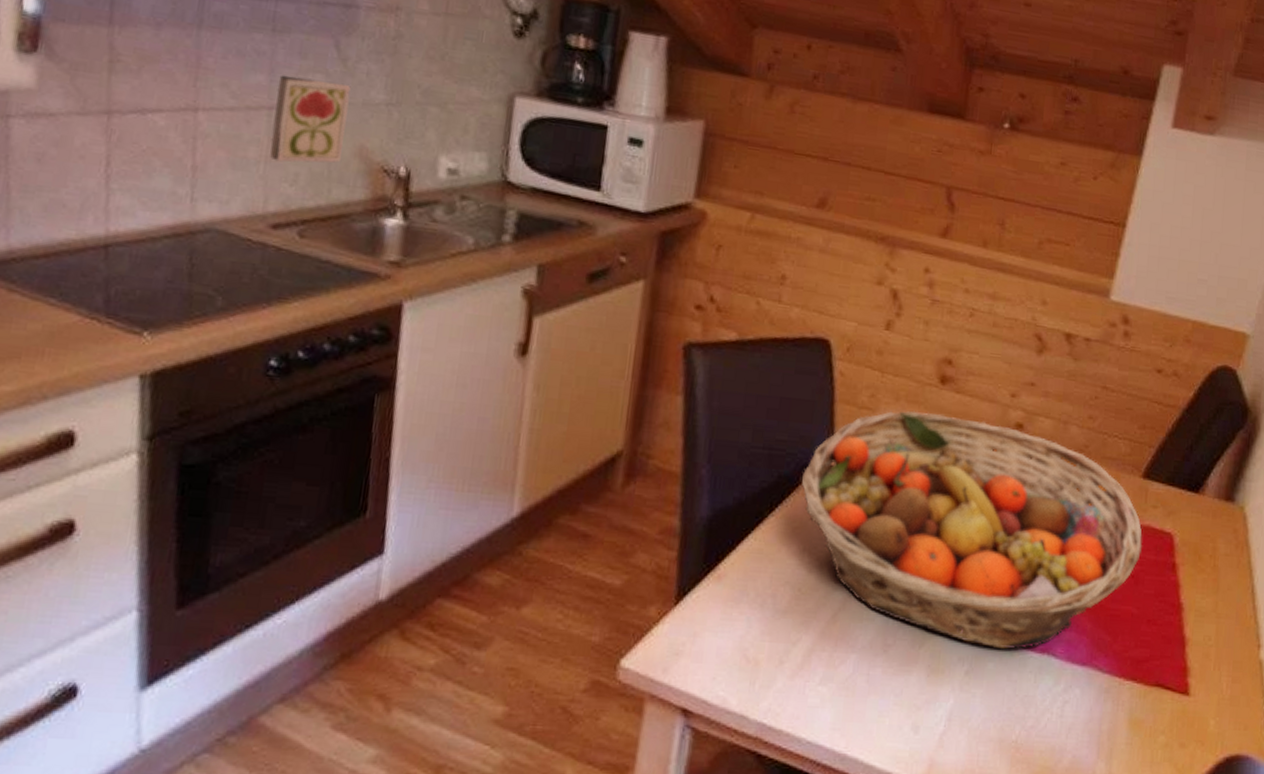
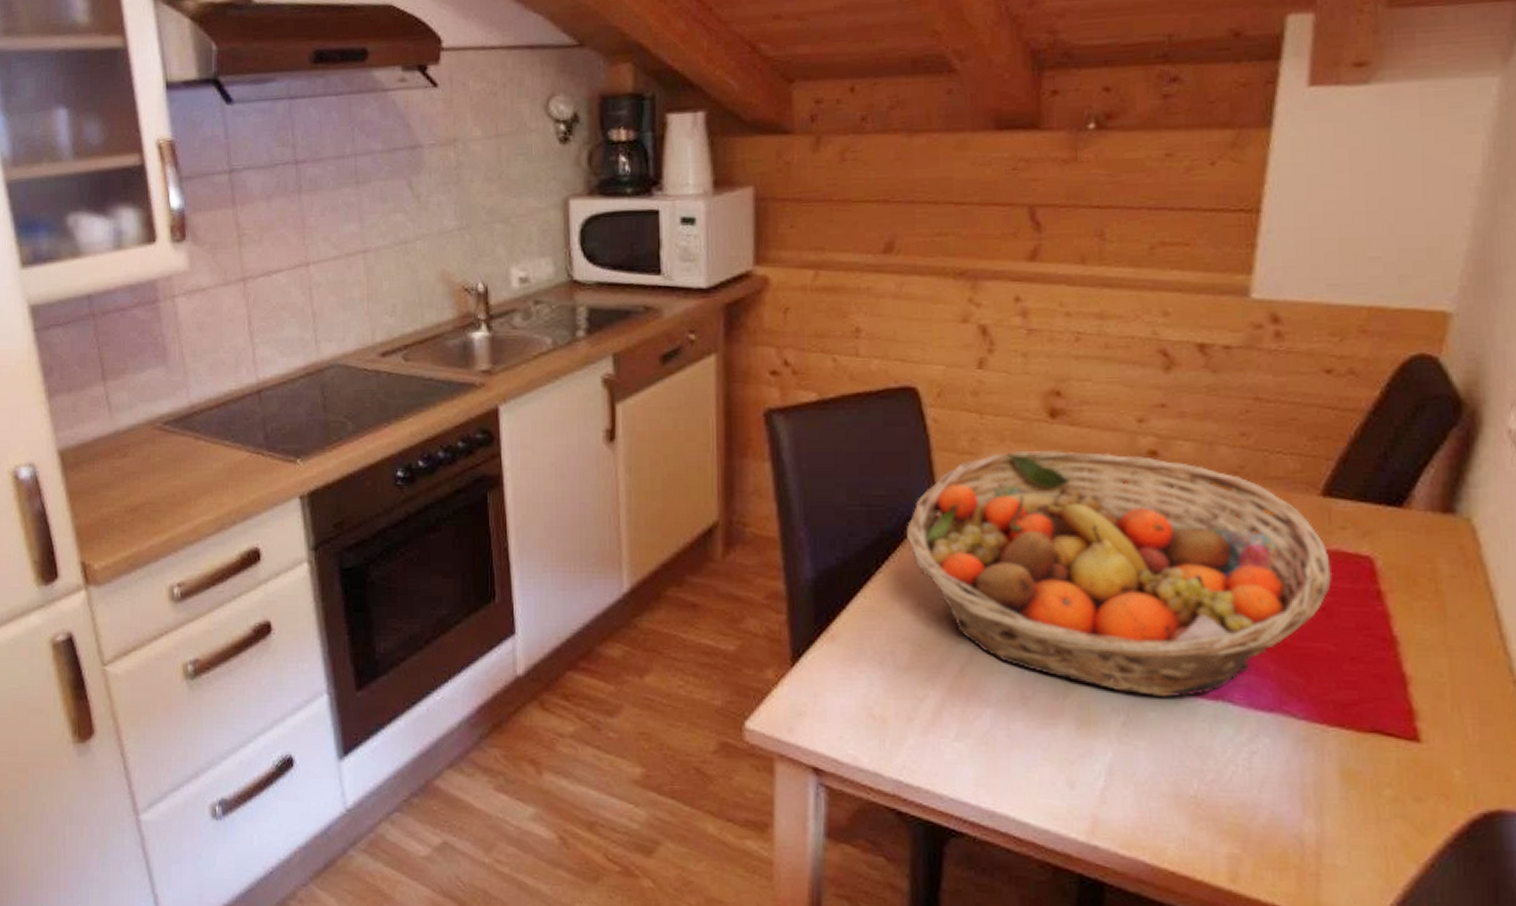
decorative tile: present [270,74,351,163] -> none [367,218,429,297]

